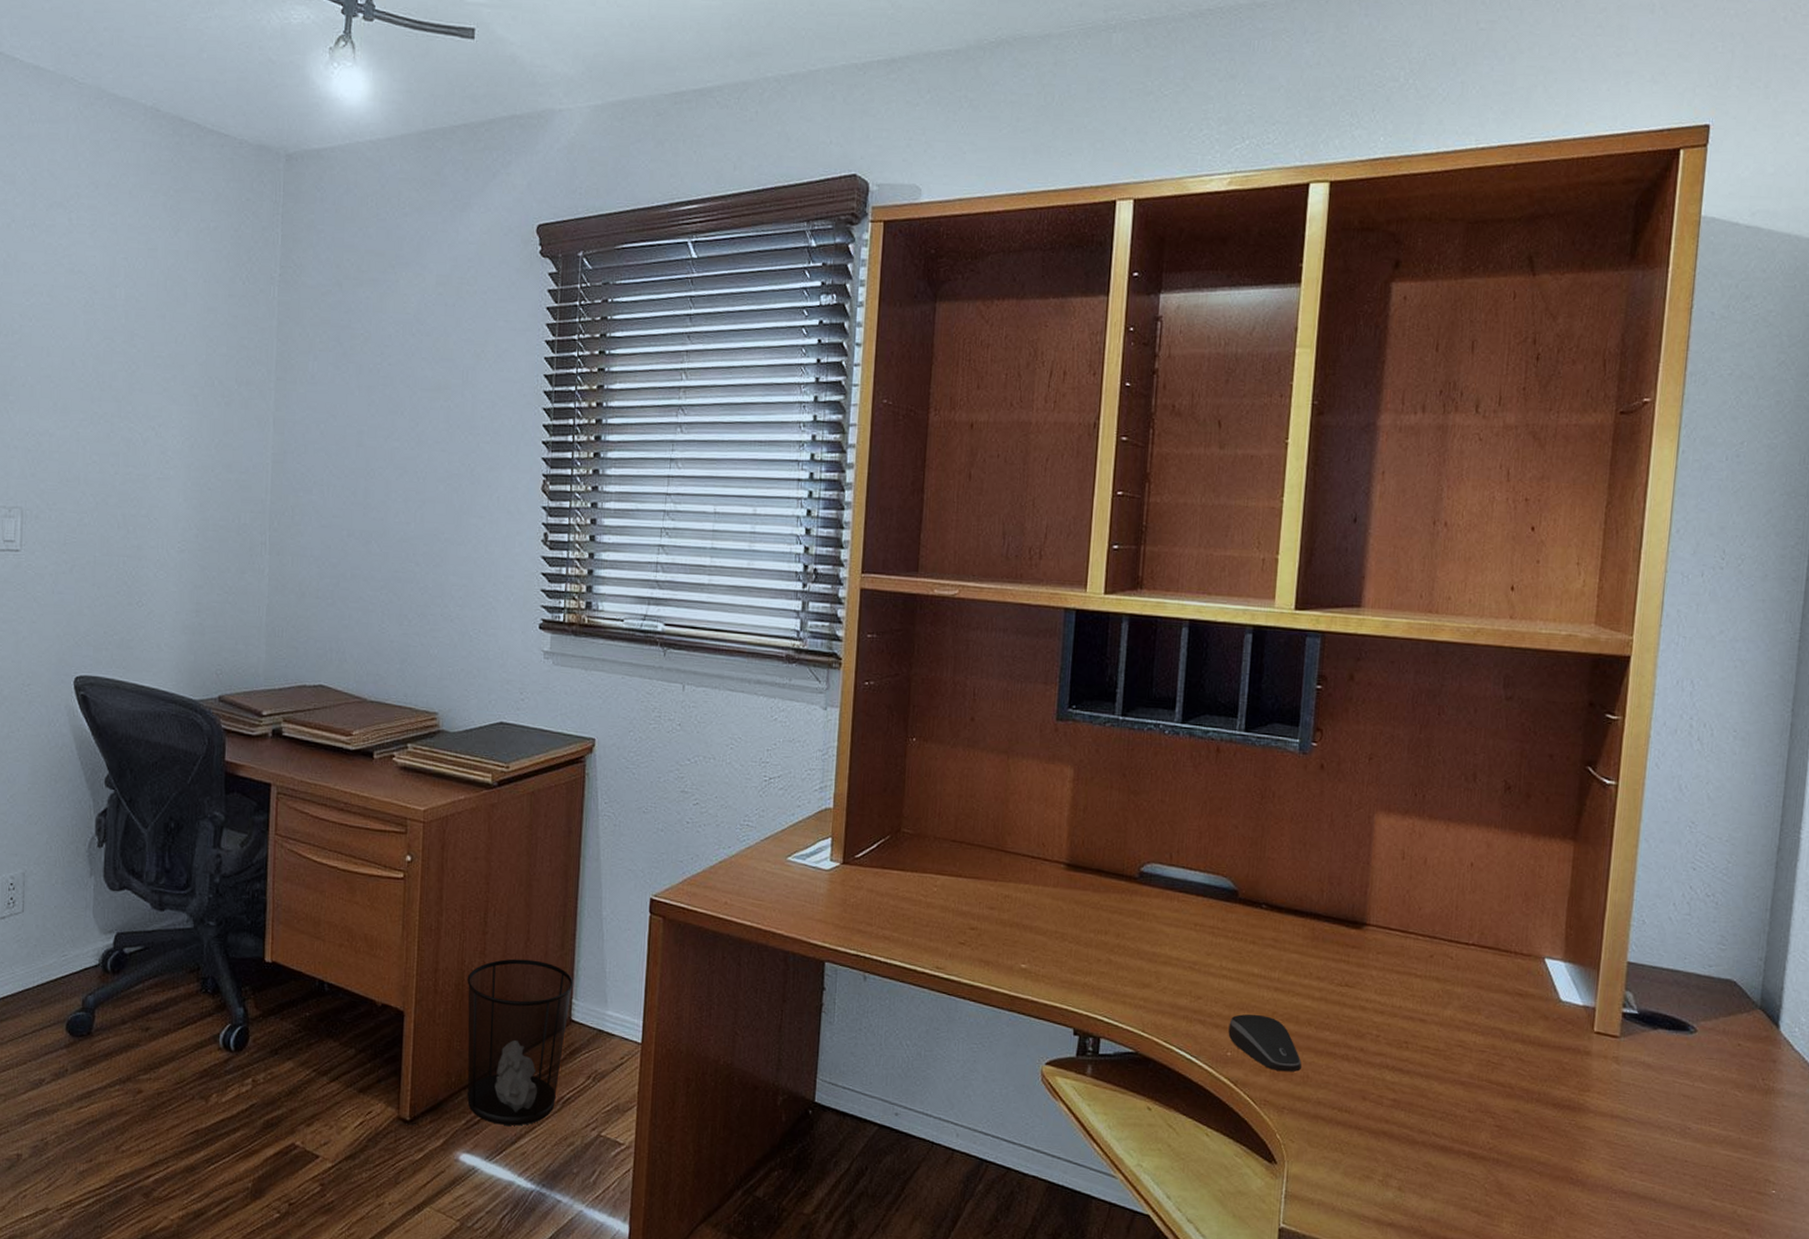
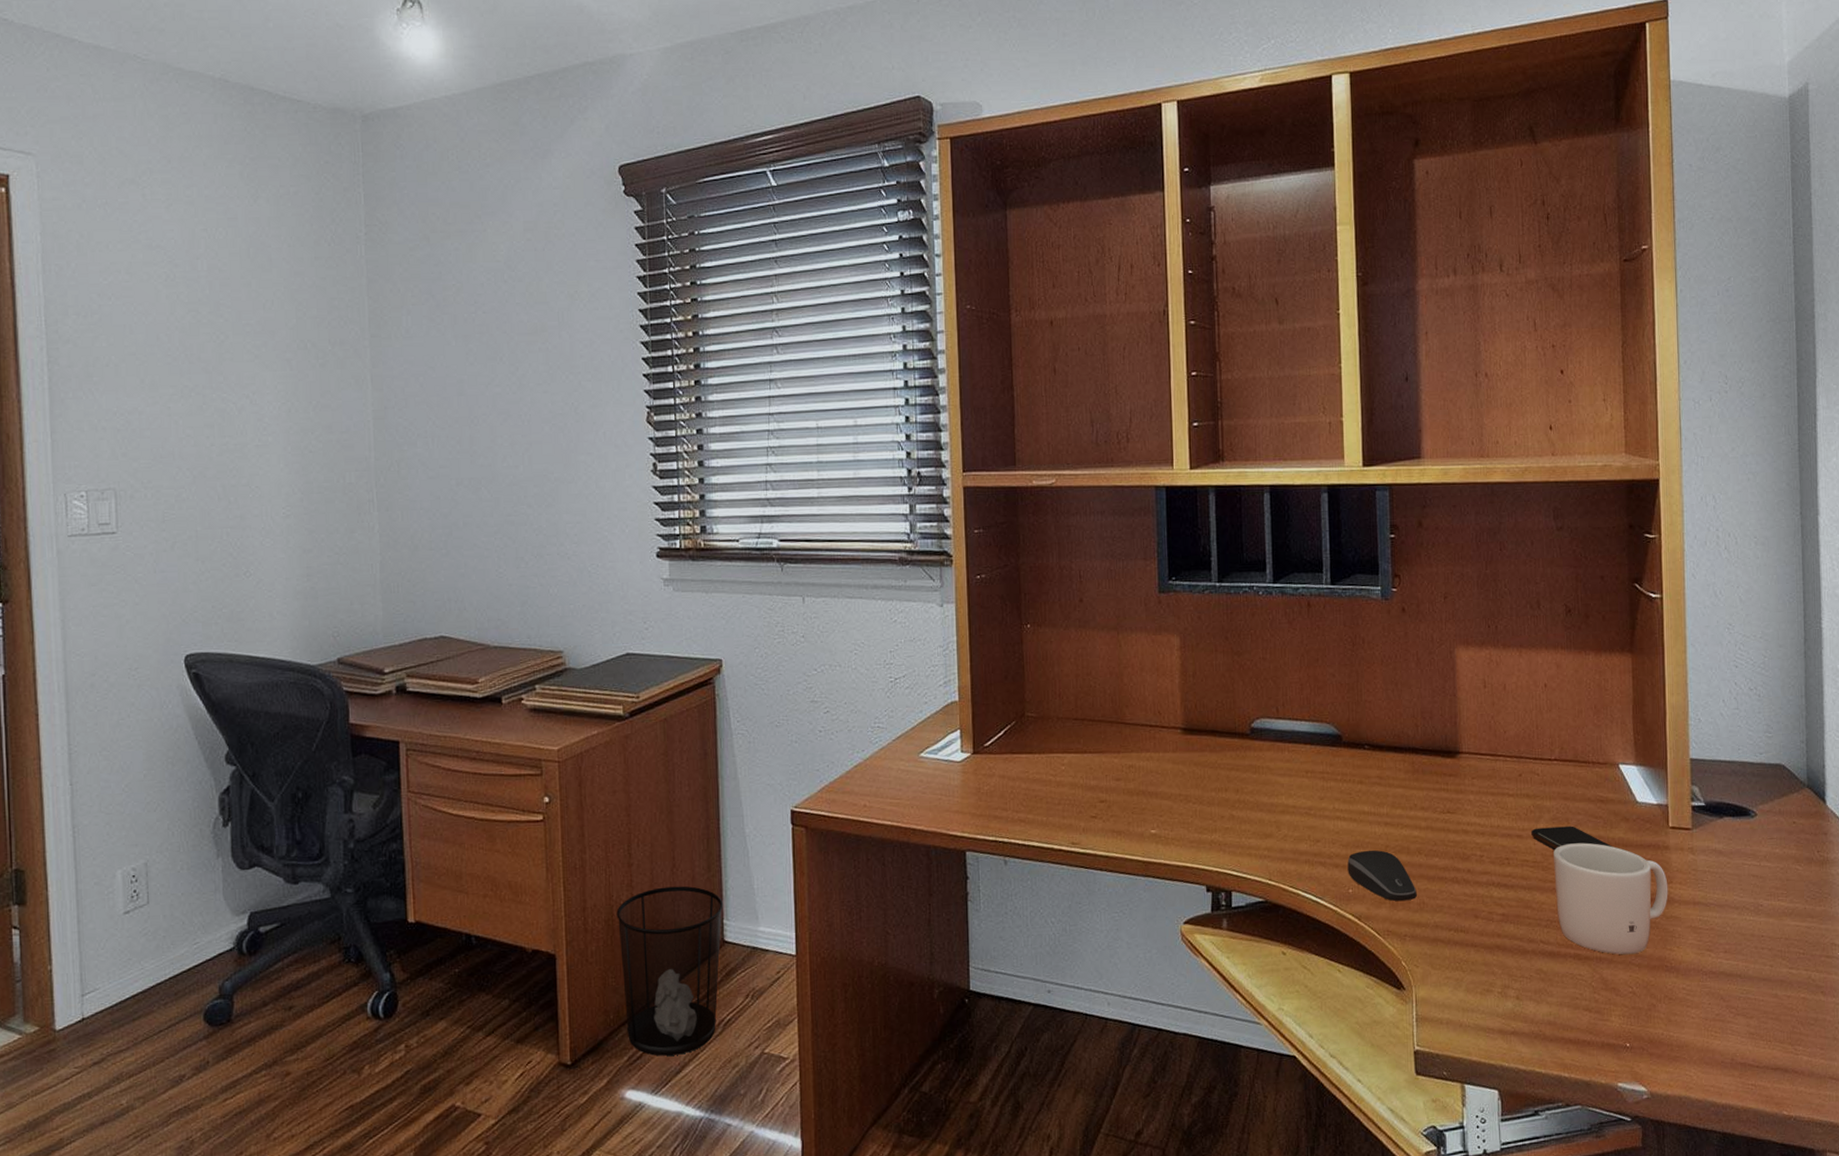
phone: none [1435,1014,1527,1046] -> present [1530,826,1613,851]
mug: none [1454,1035,1585,1161] -> present [1553,842,1668,955]

